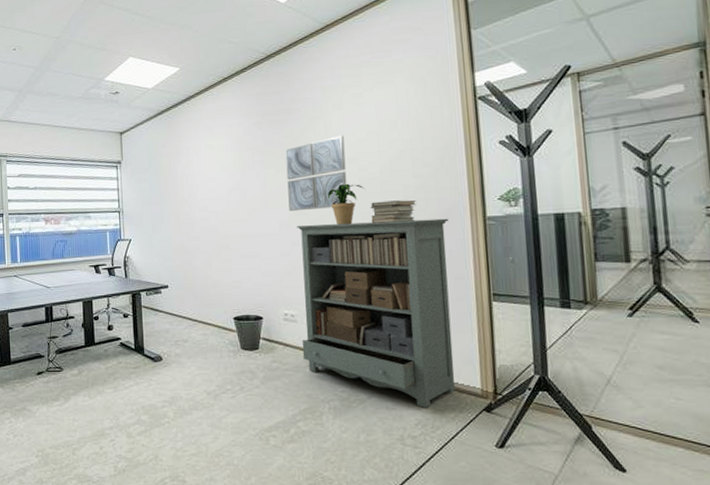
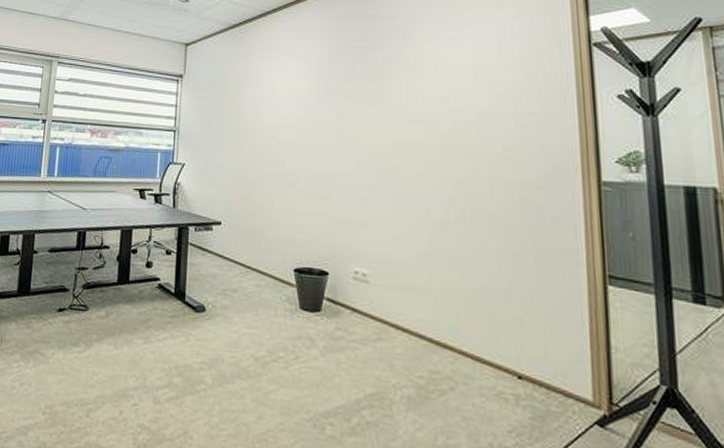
wall art: present [285,135,348,212] -> none [368,70,438,152]
bookshelf: present [297,218,455,408] -> none [373,169,560,412]
potted plant: present [319,183,365,225] -> none [404,125,458,174]
book stack: present [370,200,416,223] -> none [463,150,518,177]

